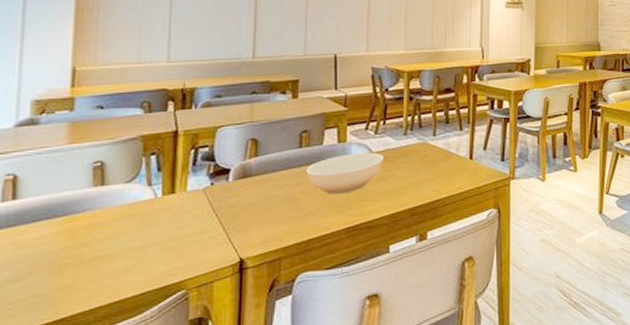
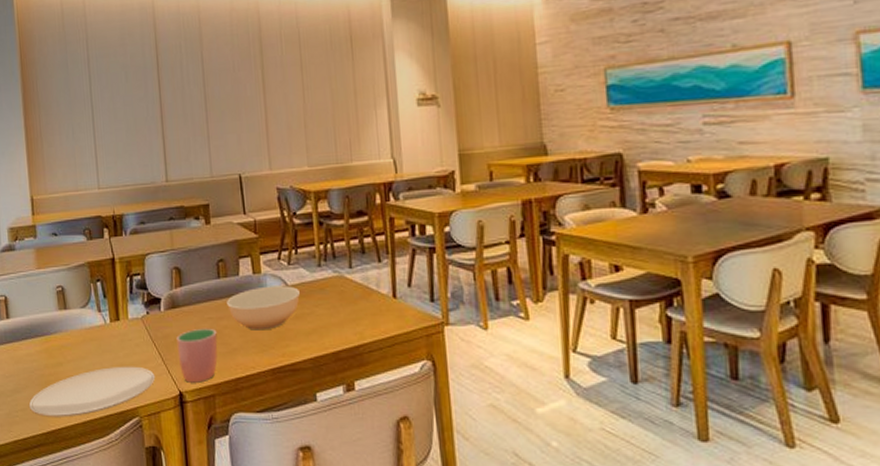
plate: none [31,238,213,305] -> present [29,366,156,418]
cup: none [243,194,292,249] -> present [176,328,218,383]

